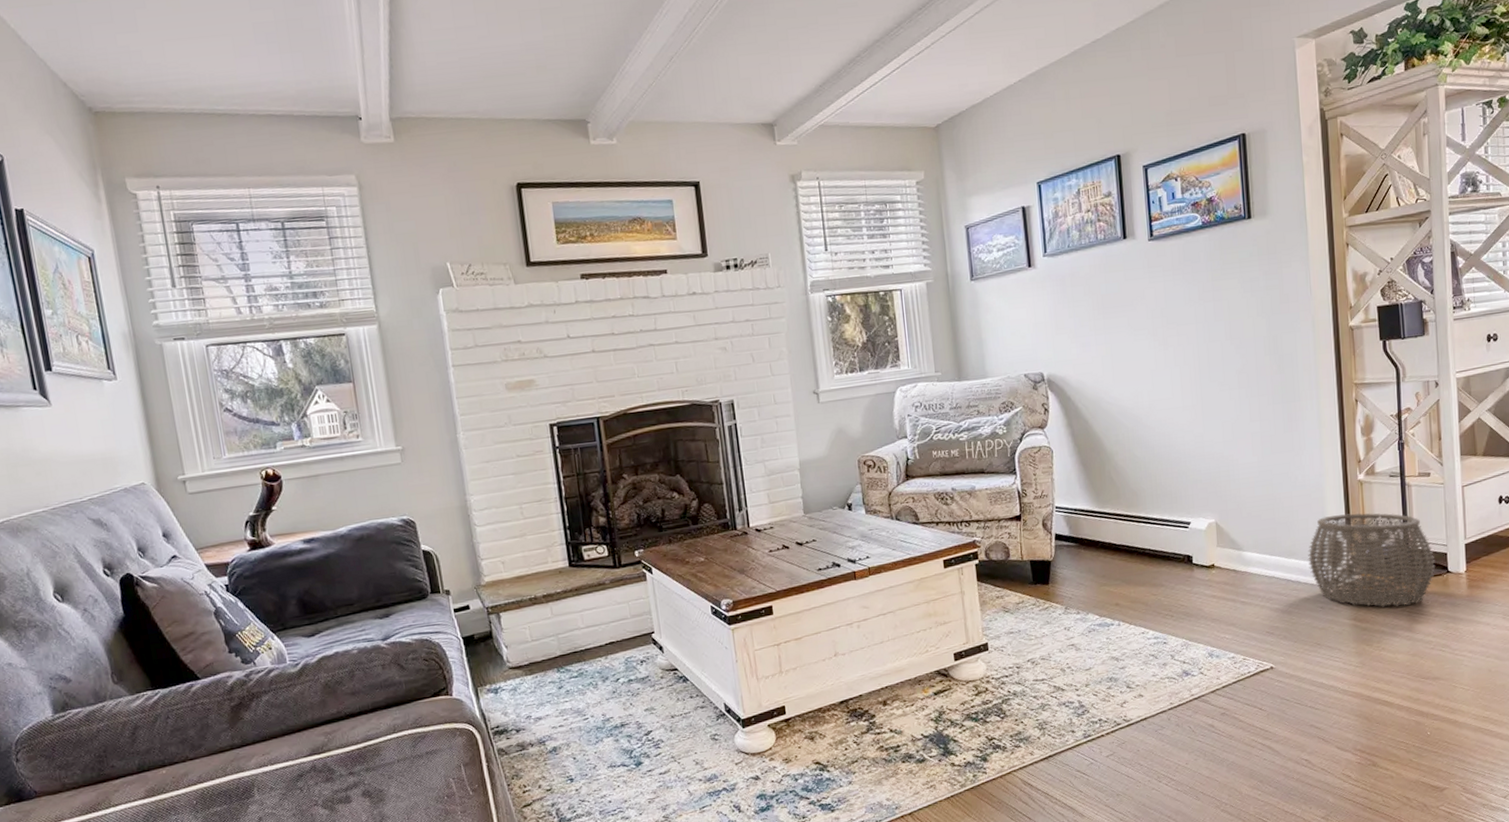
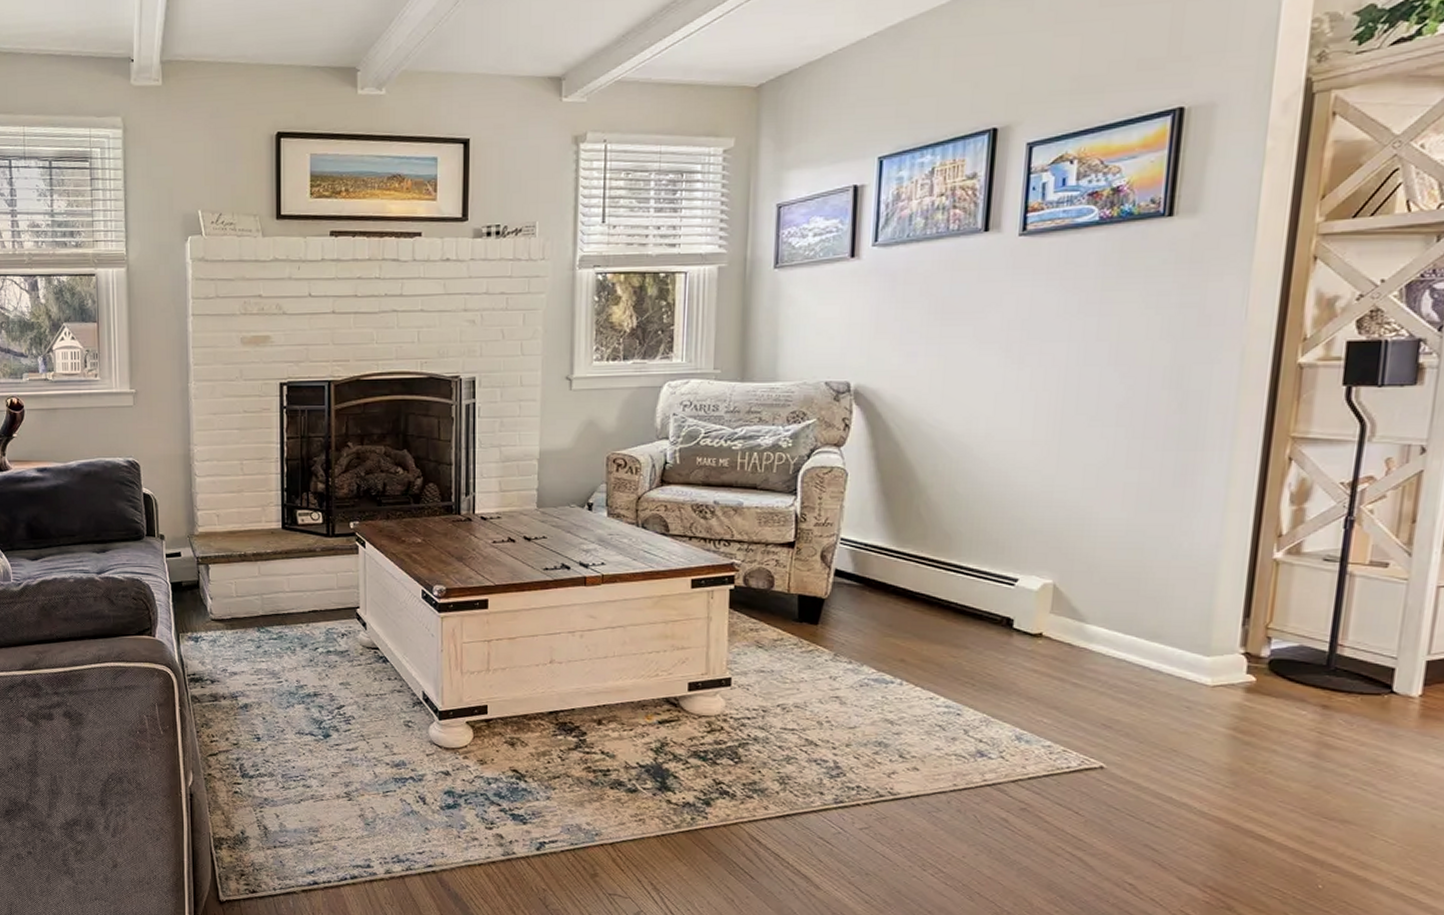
woven basket: present [1307,512,1436,607] -> none [1177,597,1375,726]

